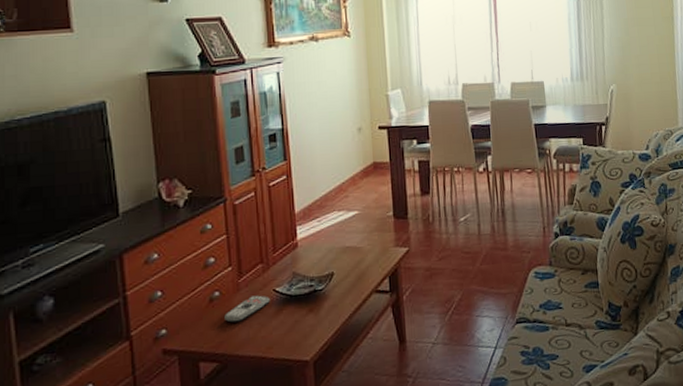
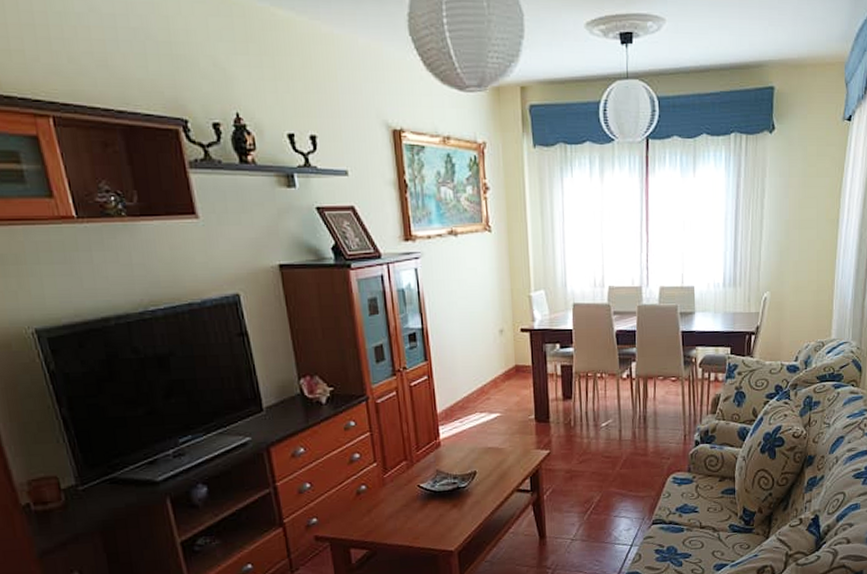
remote control: present [225,295,270,323] -> none [372,490,415,514]

